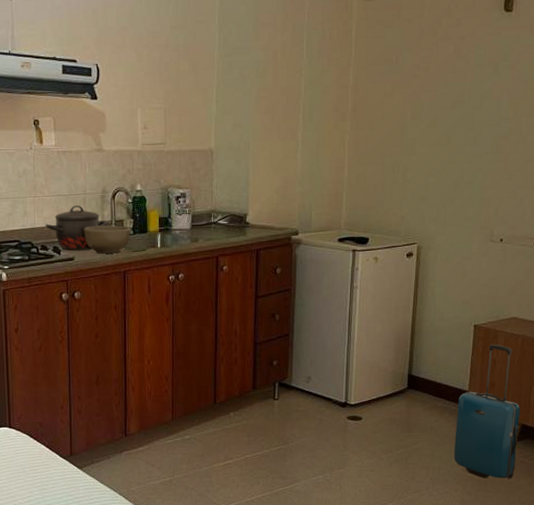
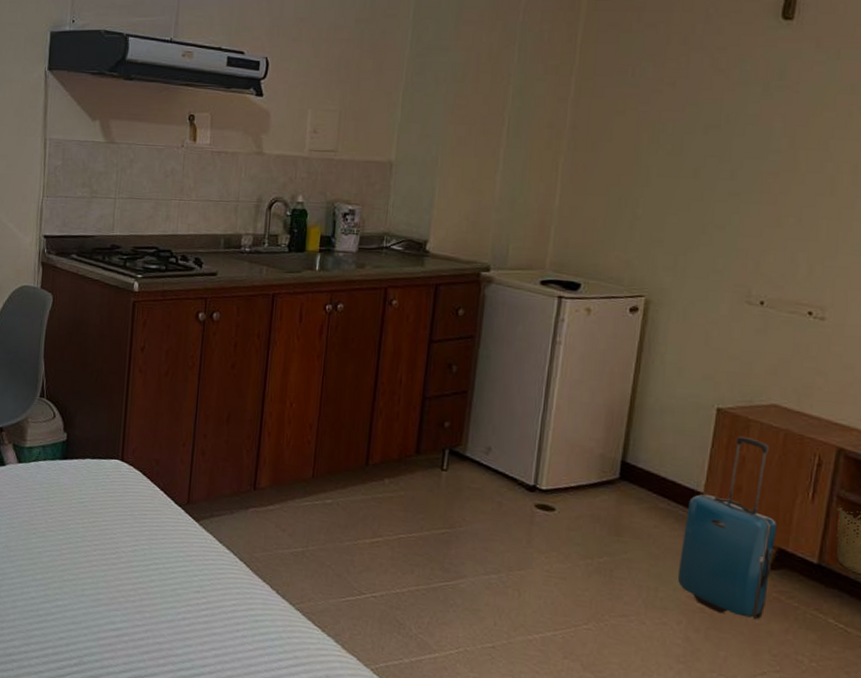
cooking pot: present [45,205,109,251] -> none [189,213,262,266]
bowl: present [83,225,131,254] -> none [231,238,286,273]

